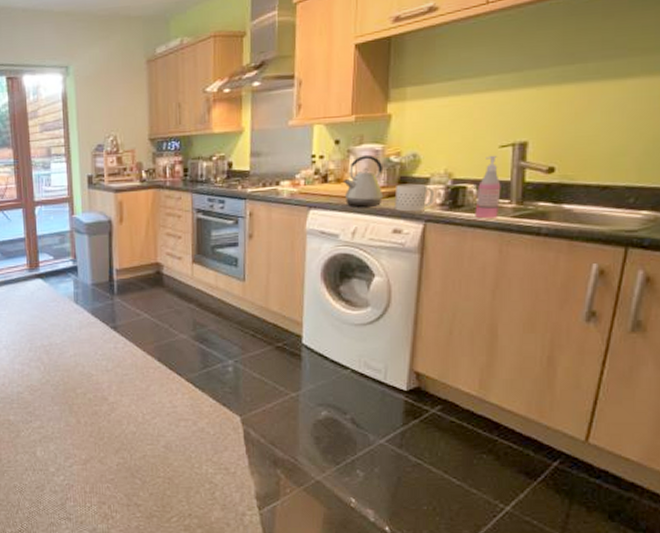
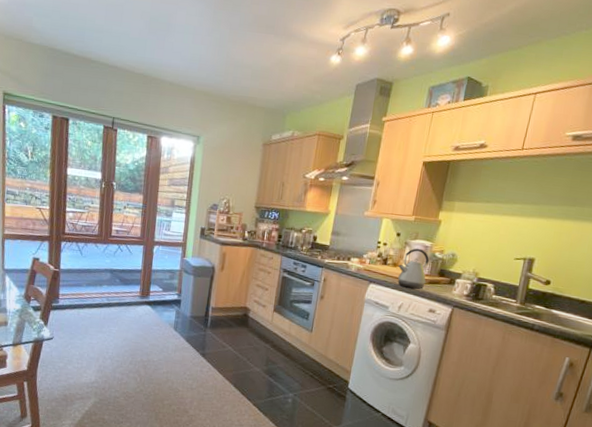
mug: present [394,183,434,212] -> none [433,275,463,299]
soap dispenser: present [475,155,501,219] -> none [490,264,512,312]

